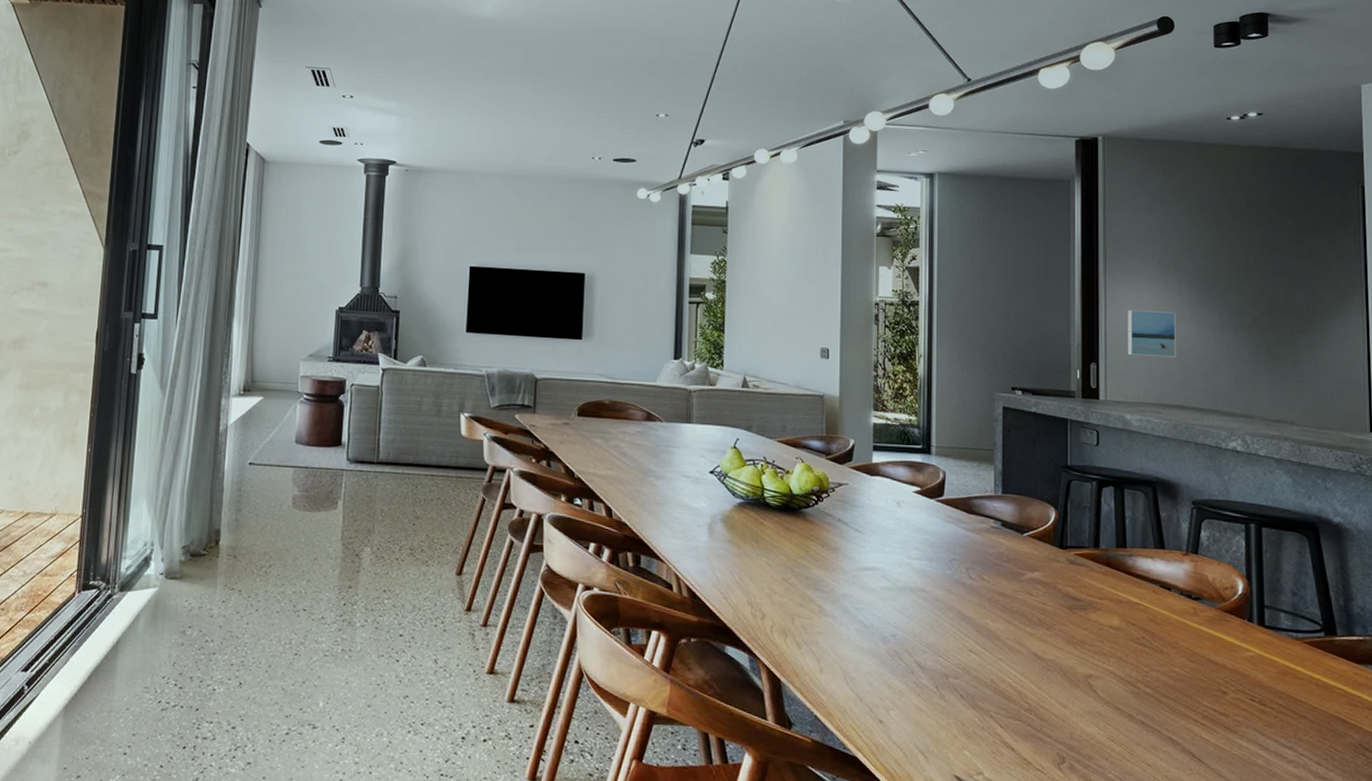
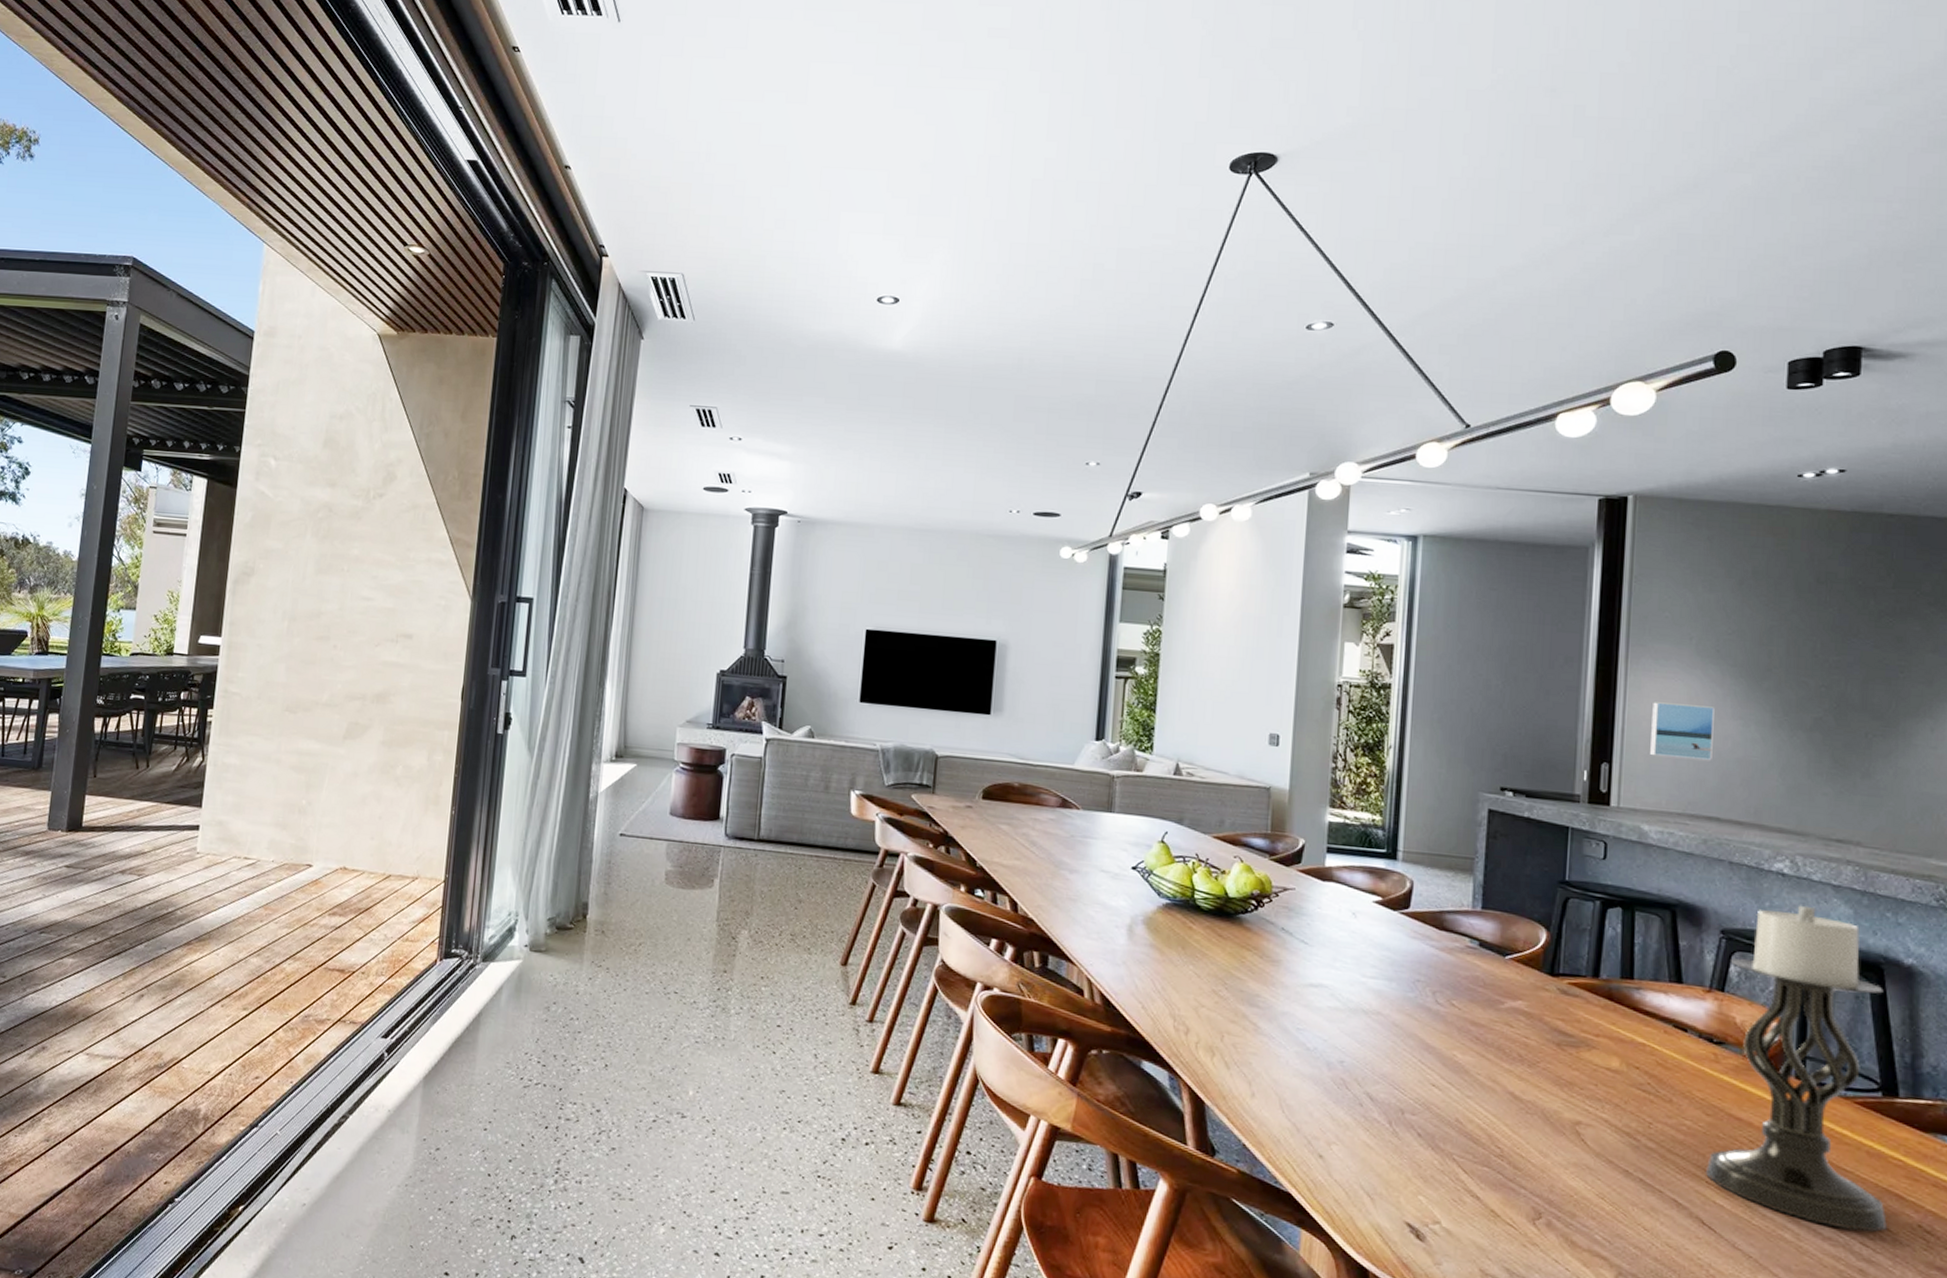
candle holder: none [1193,477,1336,754] -> present [1706,905,1887,1233]

